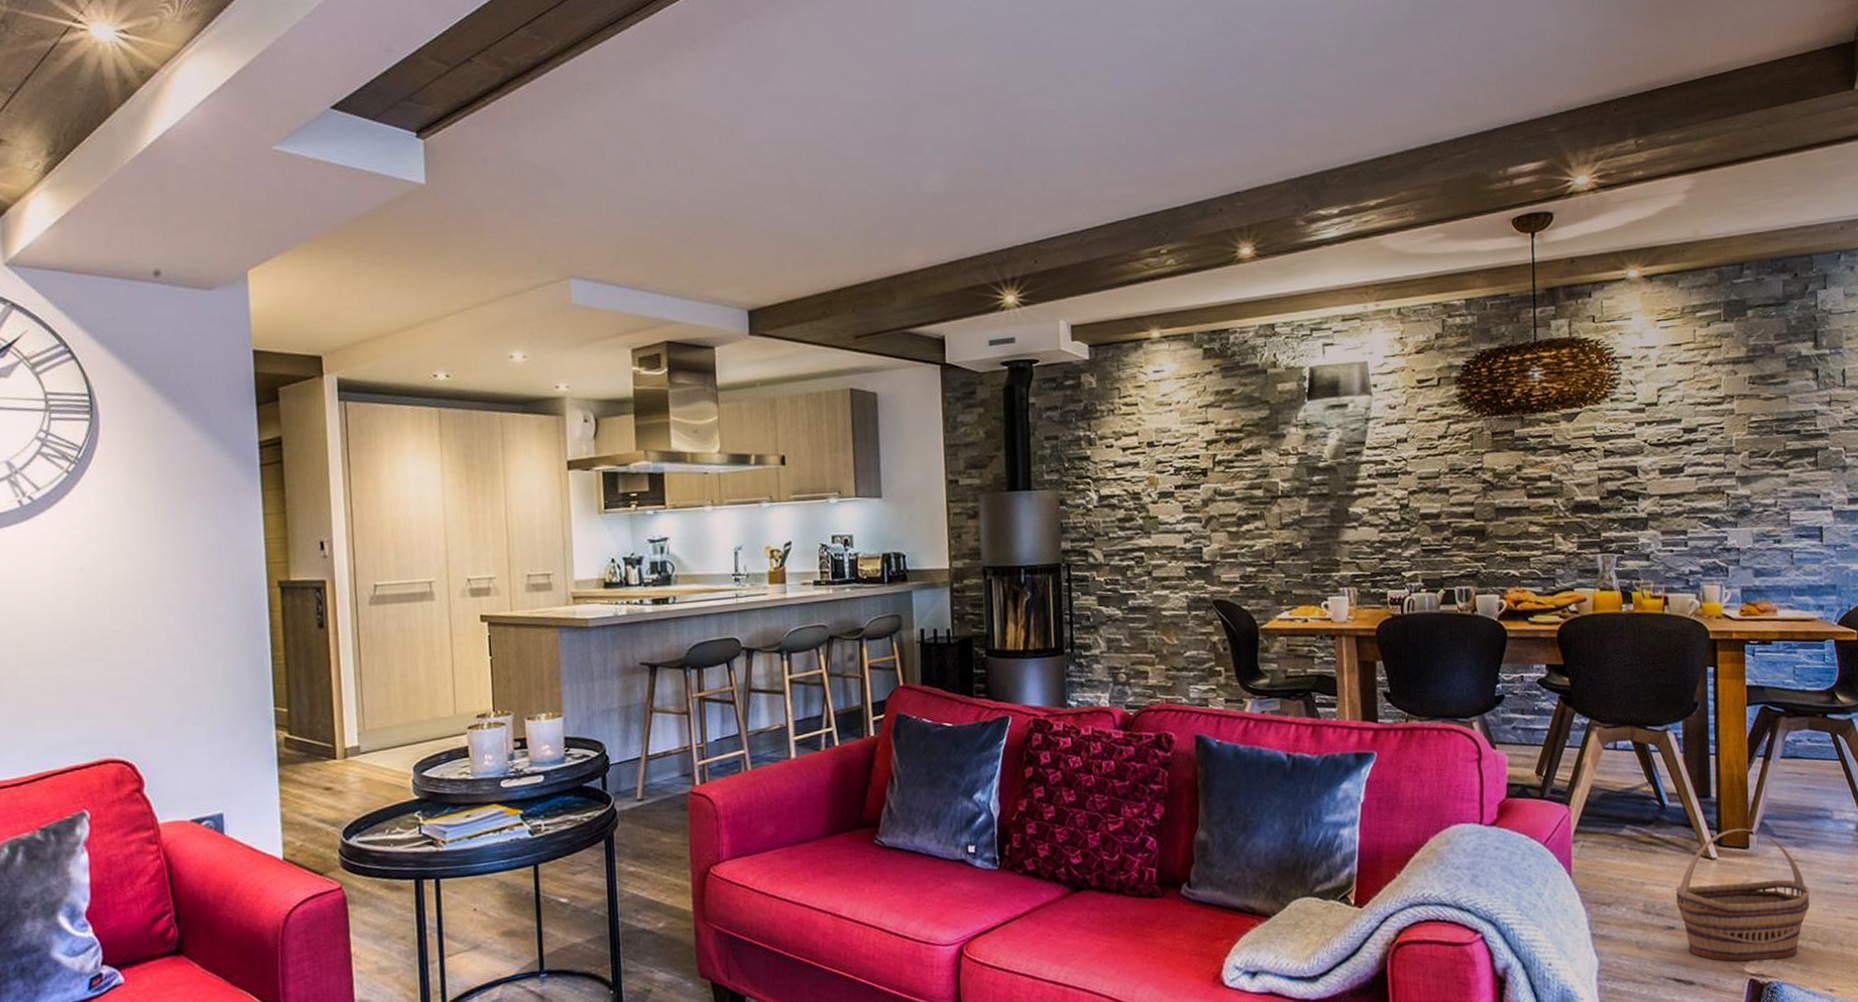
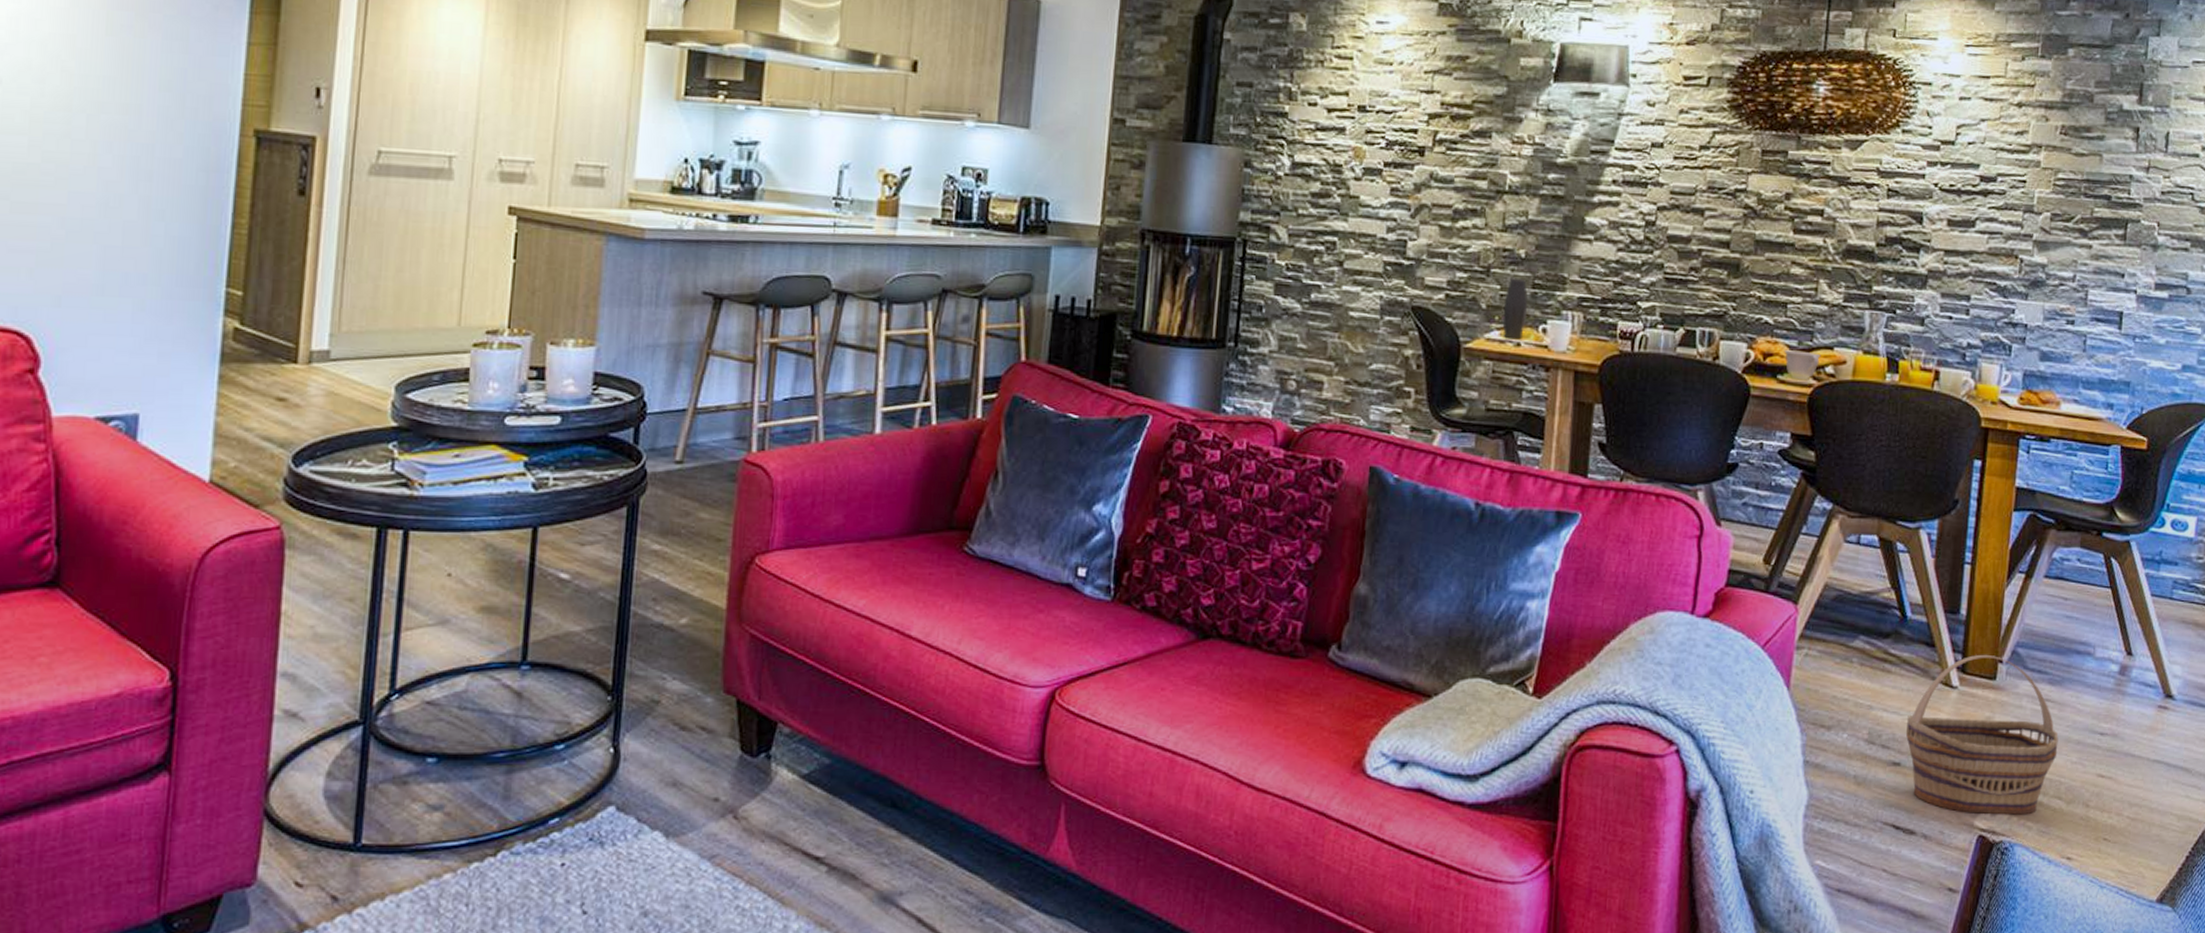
vase: none [1289,566,1310,618] -> present [1503,278,1528,341]
teacup: none [1531,595,1564,621] -> present [1784,350,1821,382]

